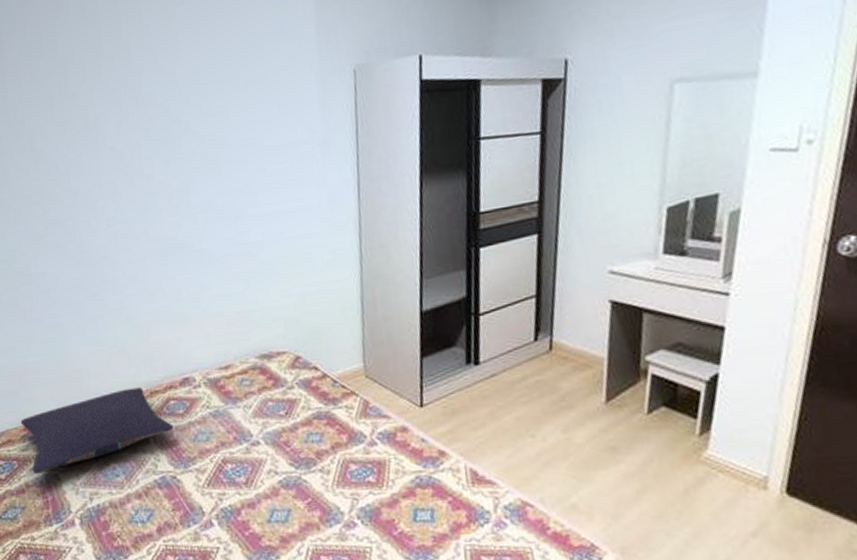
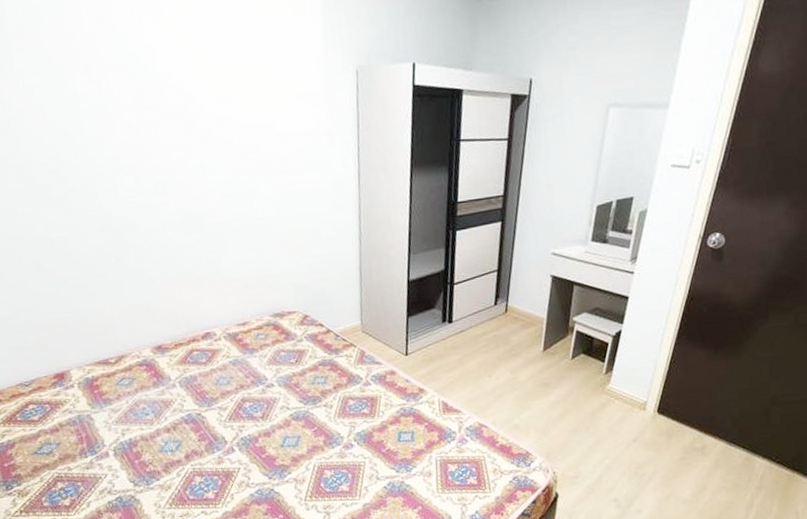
pillow: present [20,387,174,475] -> none [50,340,198,416]

